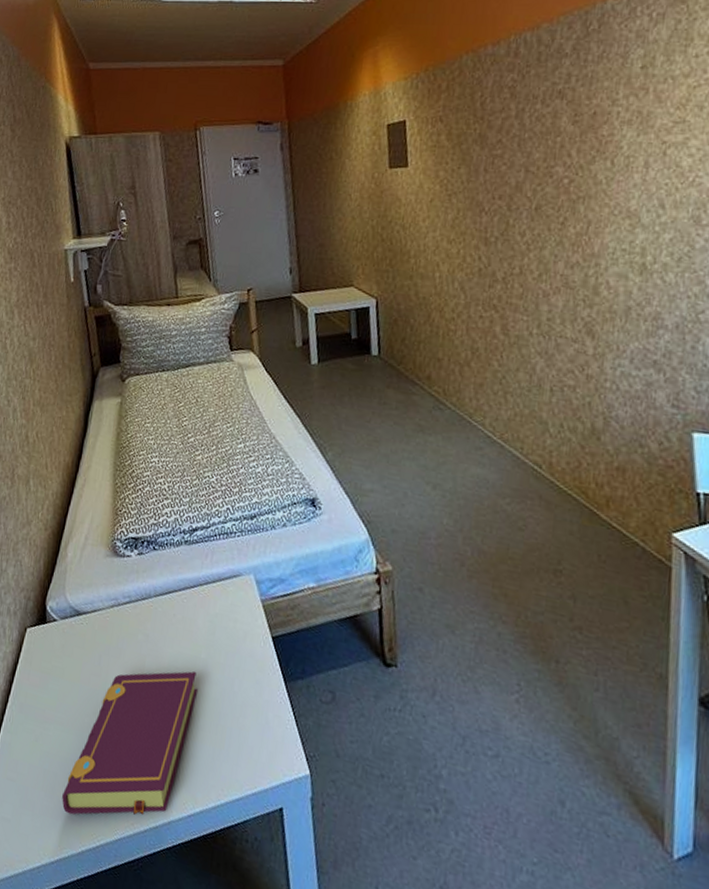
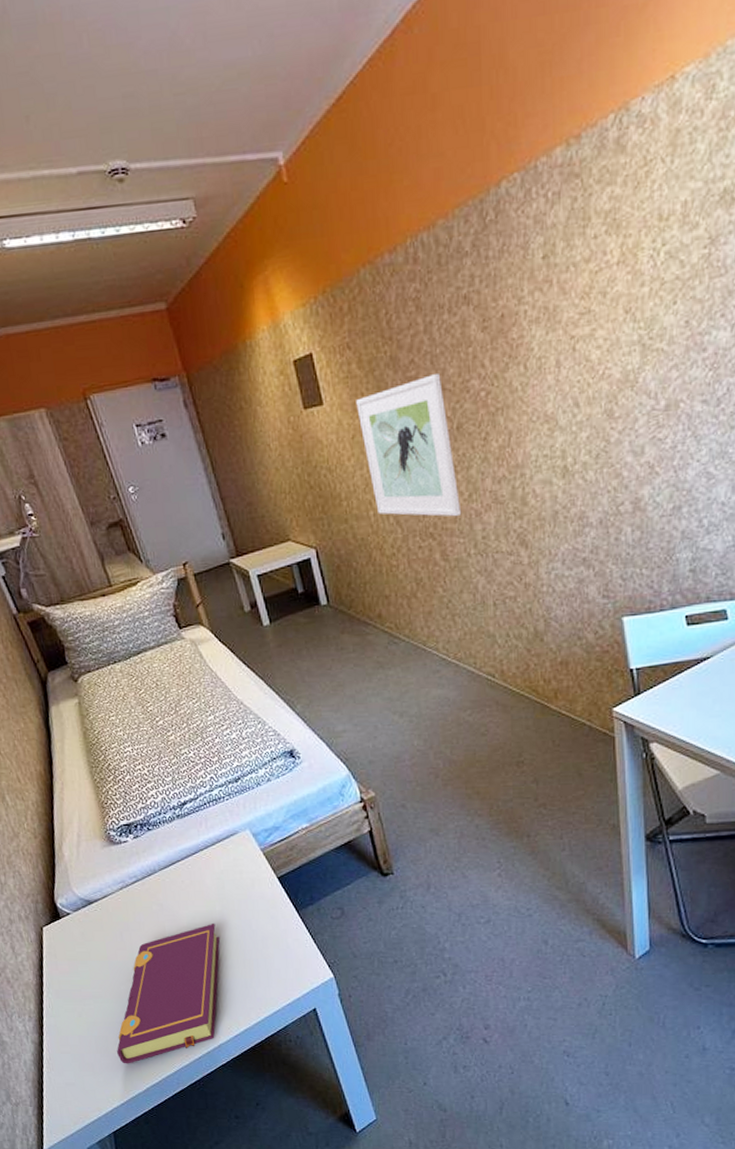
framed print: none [439,156,529,294] -> present [356,374,462,517]

